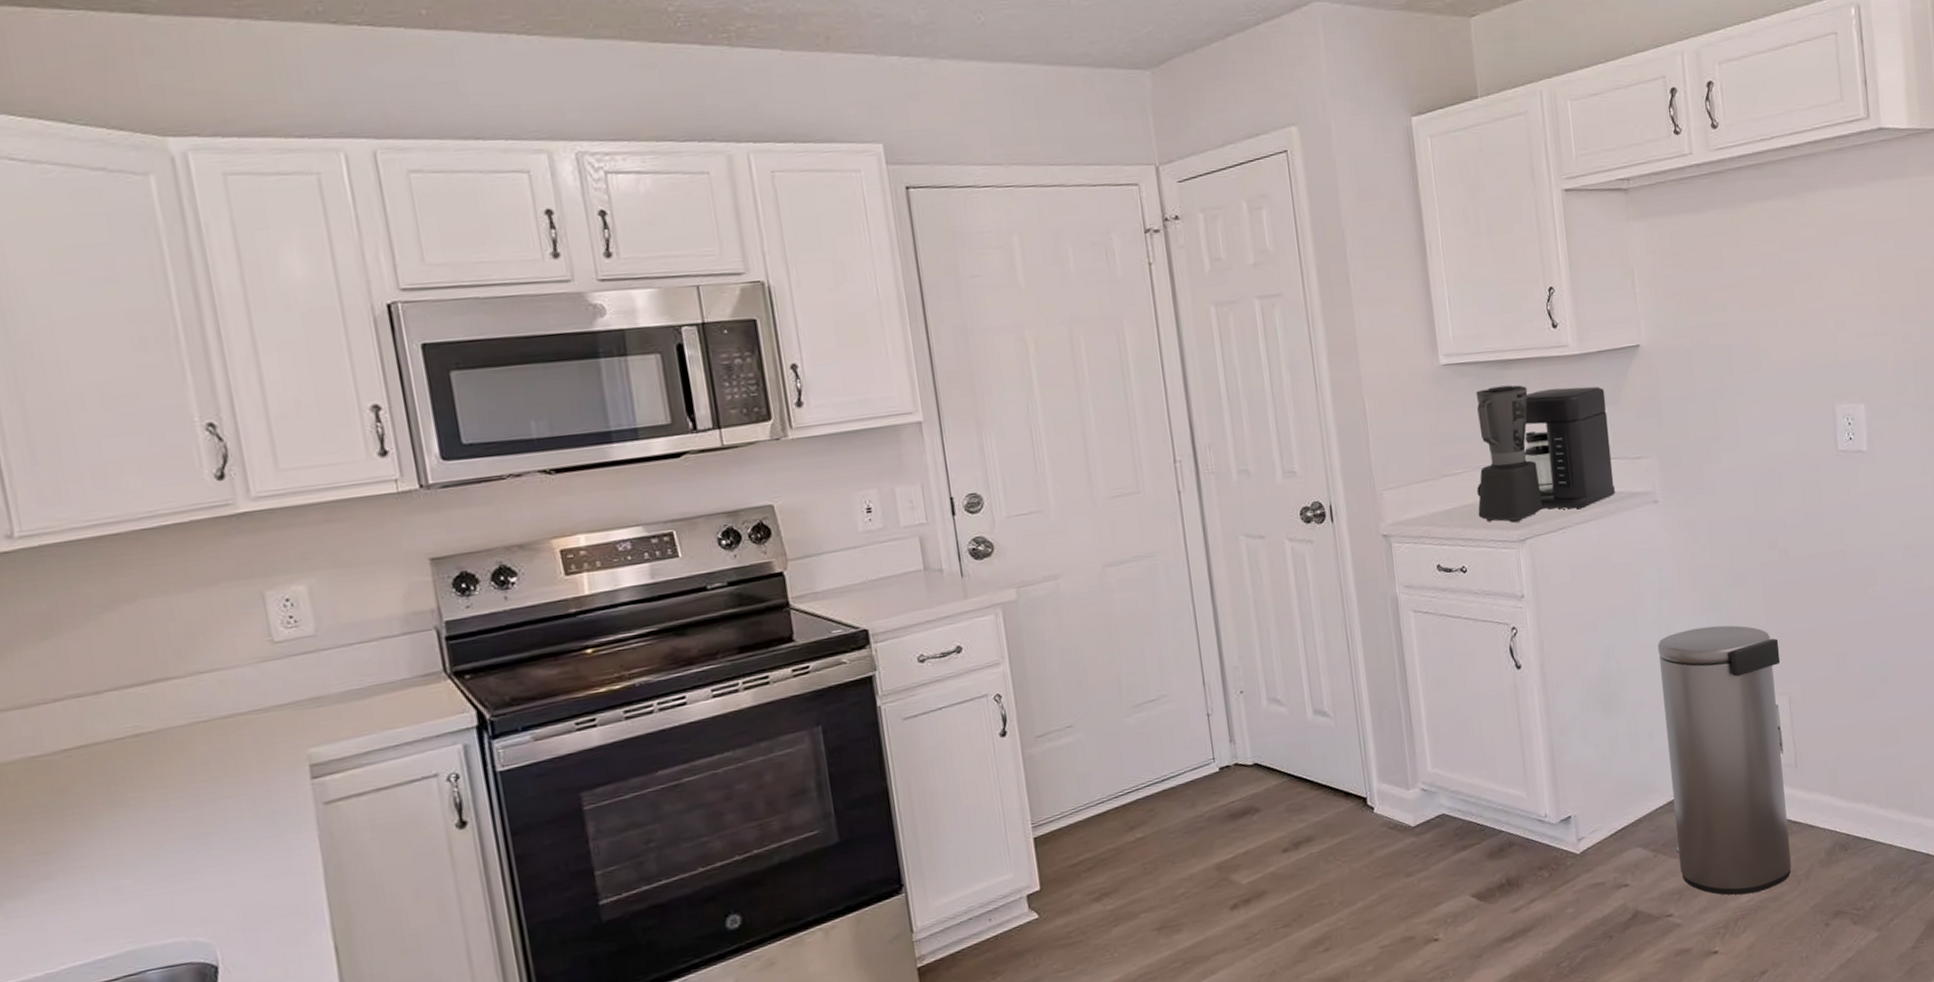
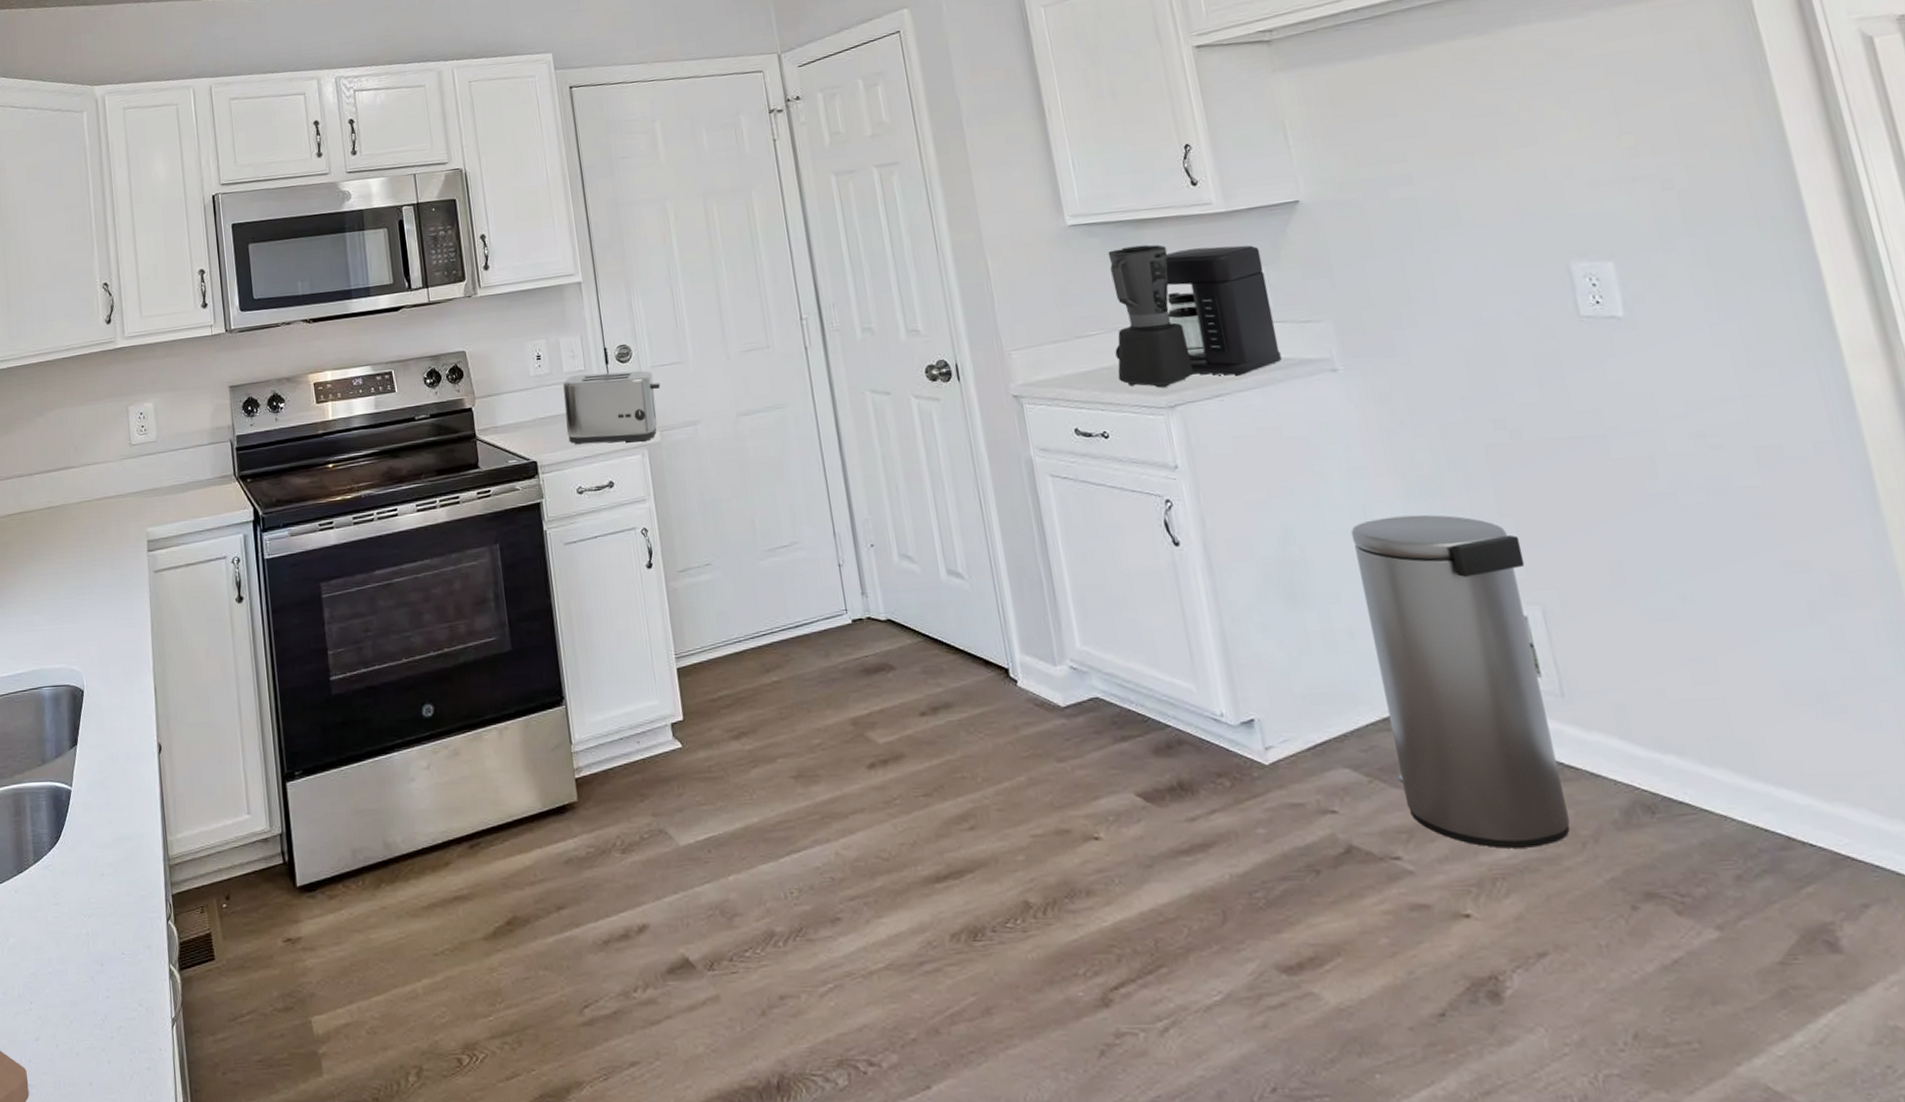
toaster: none [900,521,1017,609] -> present [563,370,661,445]

